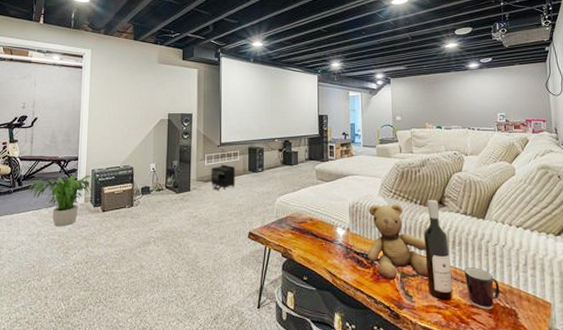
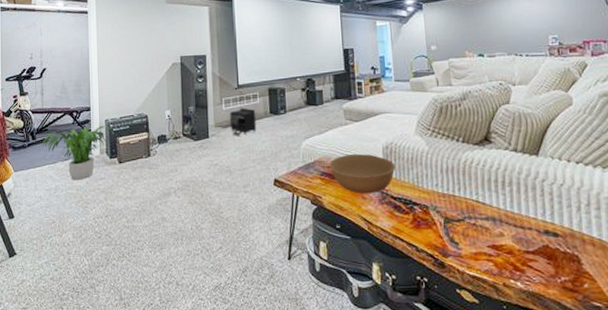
bowl: none [300,211,360,249] -> present [329,153,396,194]
teddy bear: present [368,204,428,280] -> none [404,142,476,226]
bottle: present [424,199,453,301] -> none [468,136,505,247]
mug: present [463,268,500,310] -> none [516,210,560,256]

